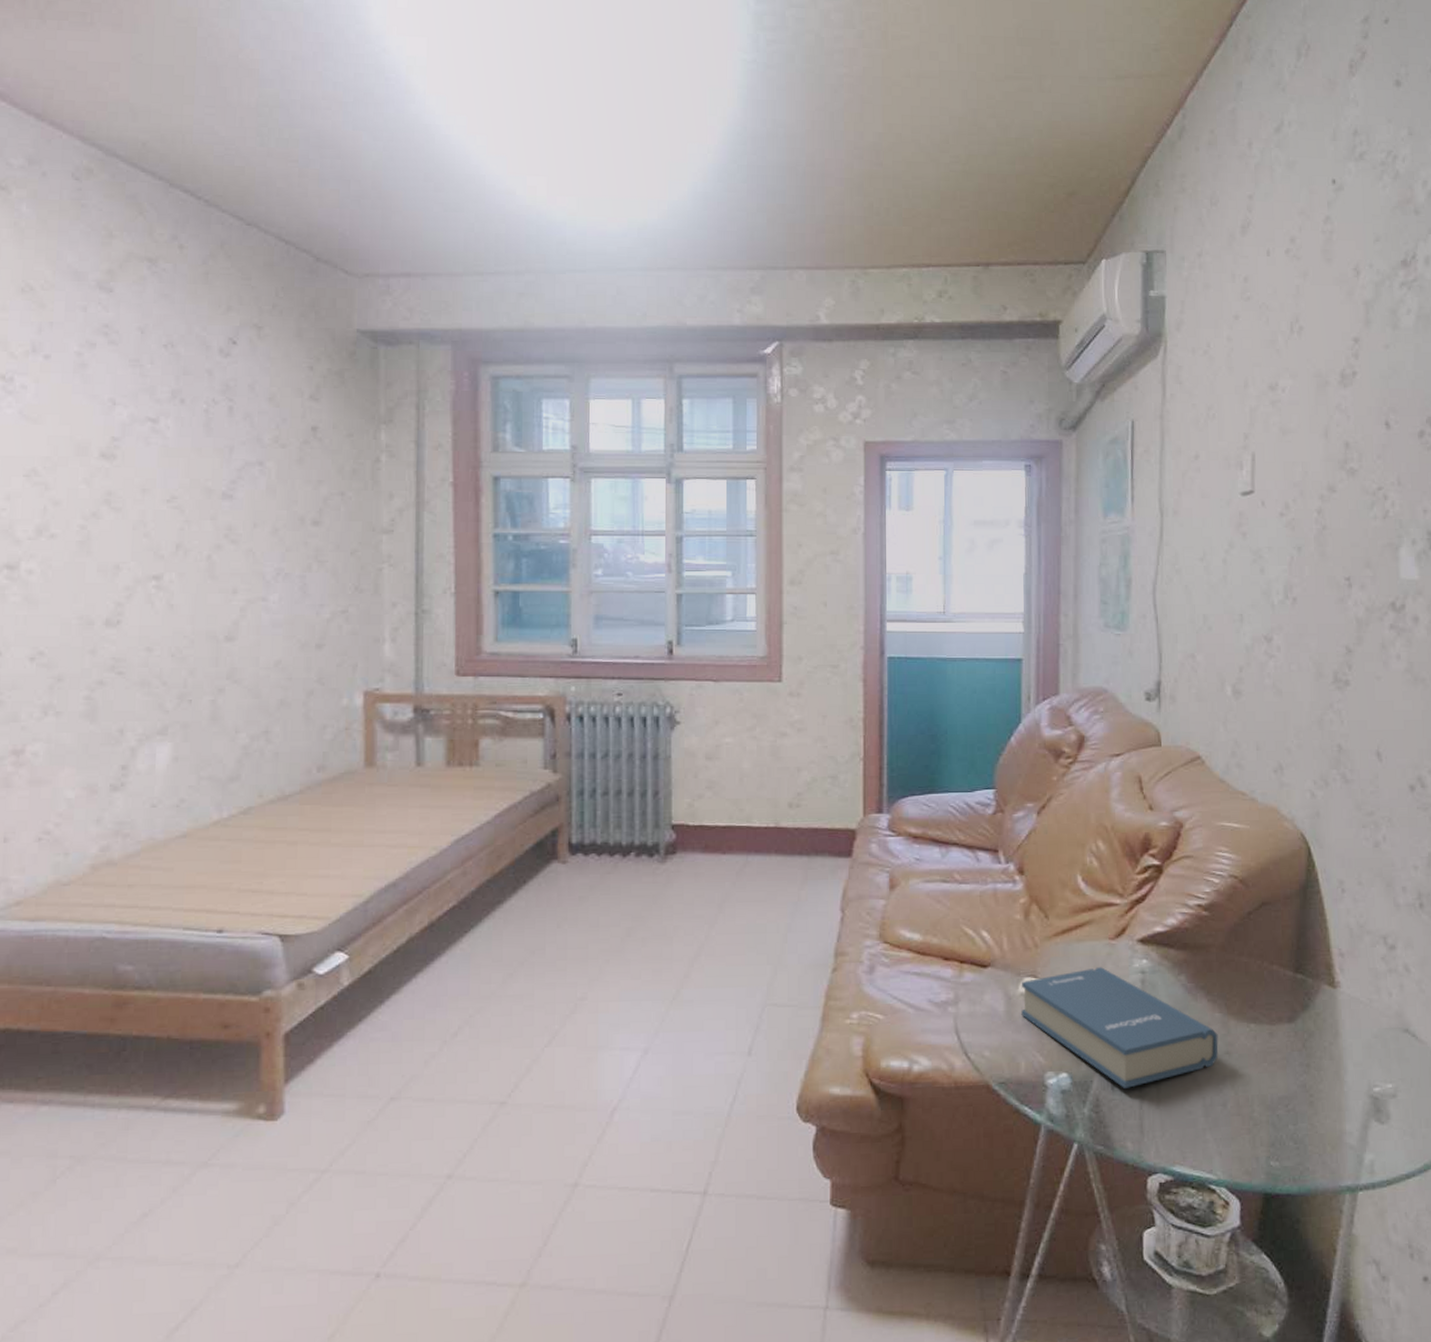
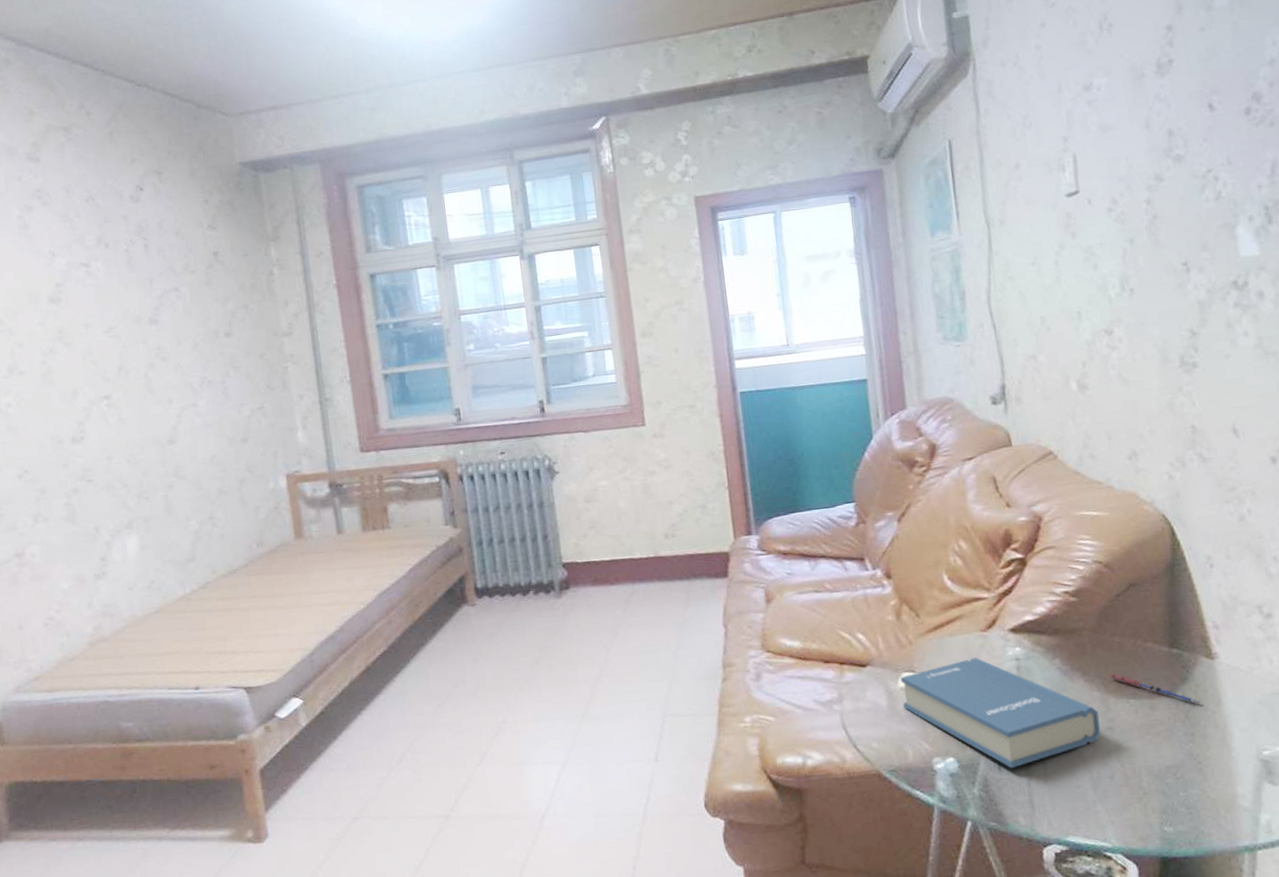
pen: none [1233,995,1319,1034] -> present [1109,673,1201,705]

